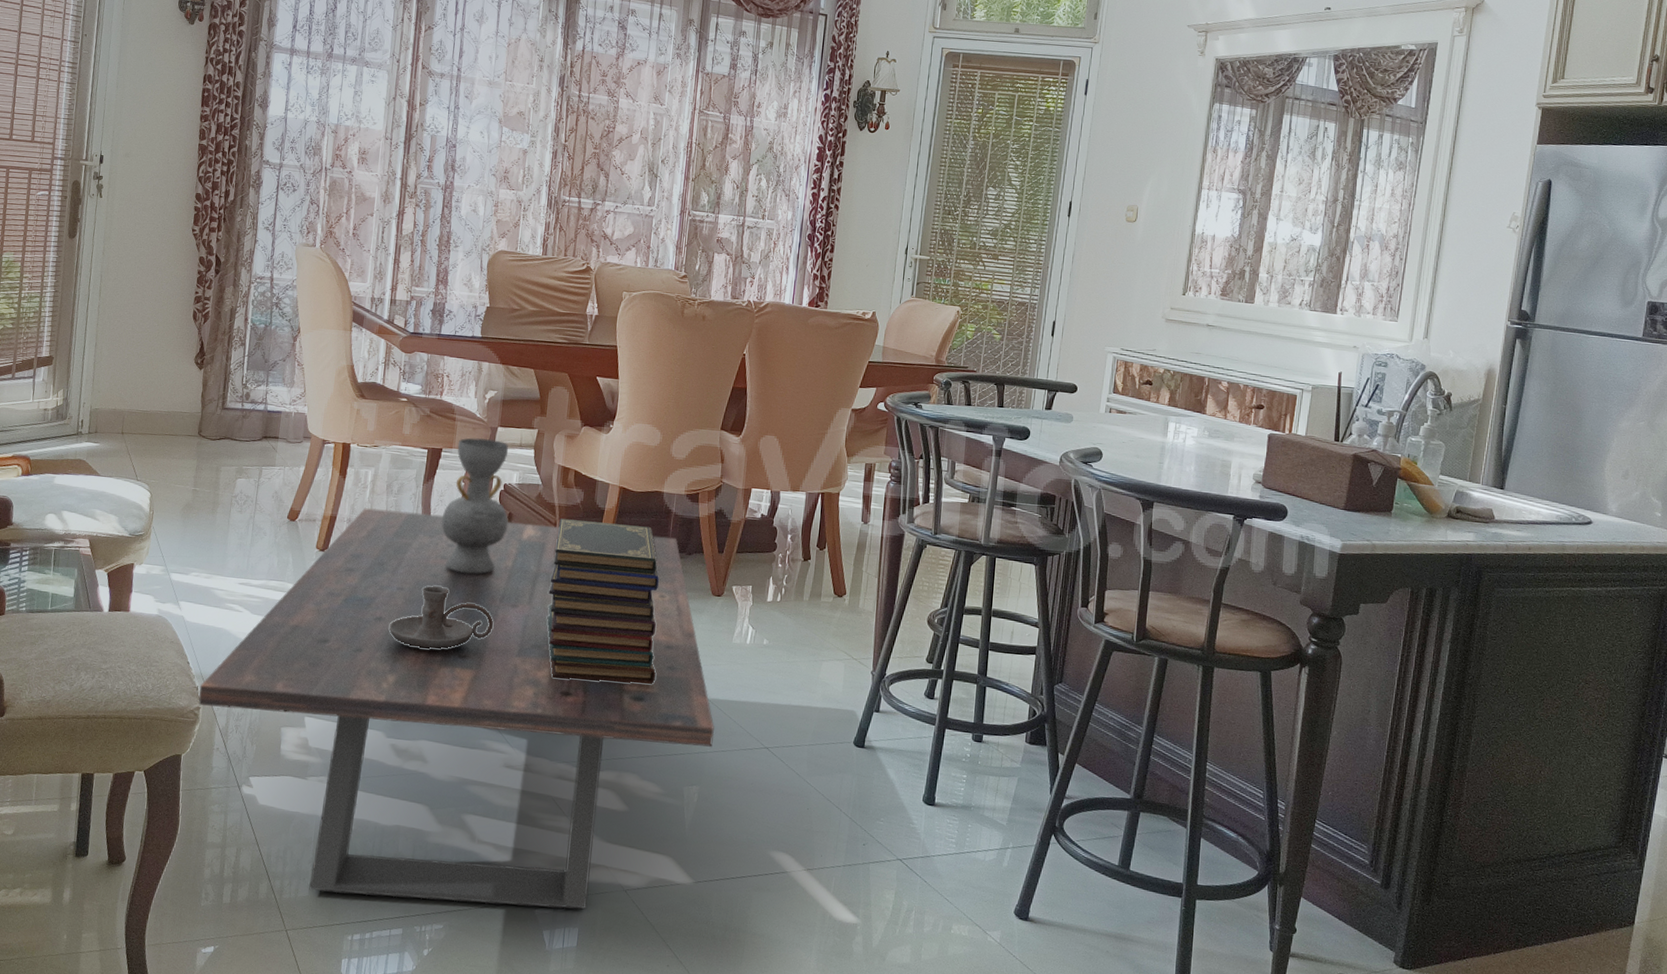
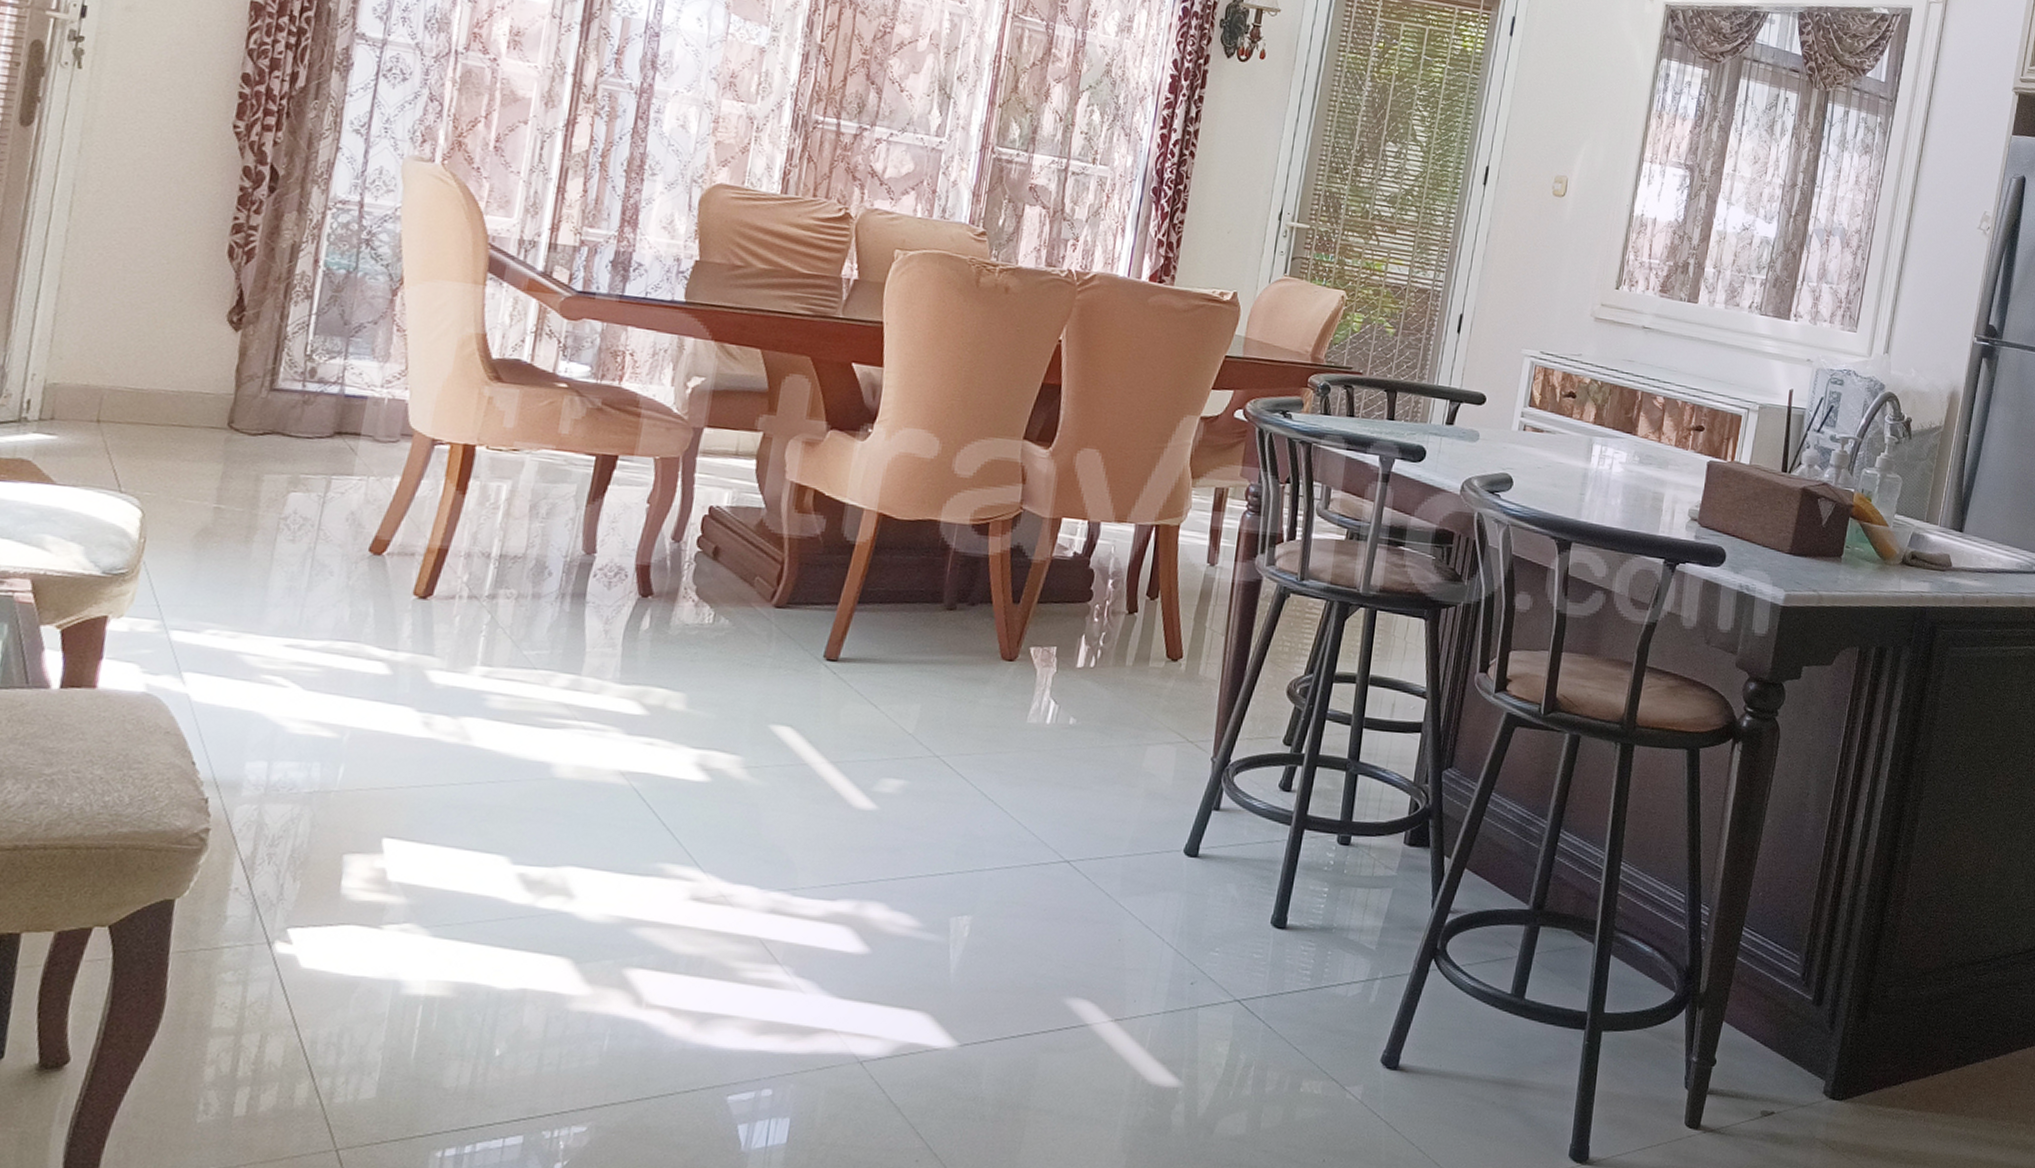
coffee table: present [198,508,715,909] -> none [207,537,997,1093]
candle holder: present [389,586,493,649] -> none [523,648,684,737]
decorative vase: present [441,437,509,575] -> none [612,440,719,633]
book stack: present [547,518,660,684] -> none [764,555,930,781]

